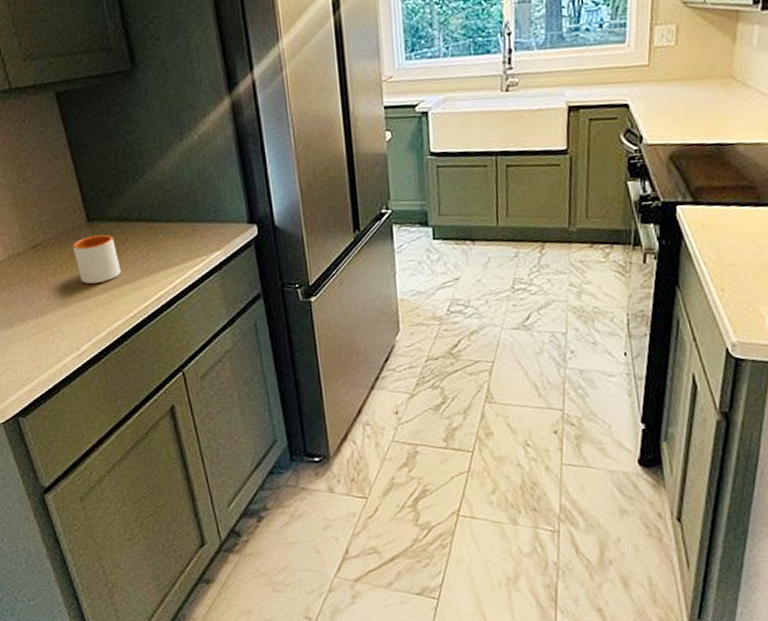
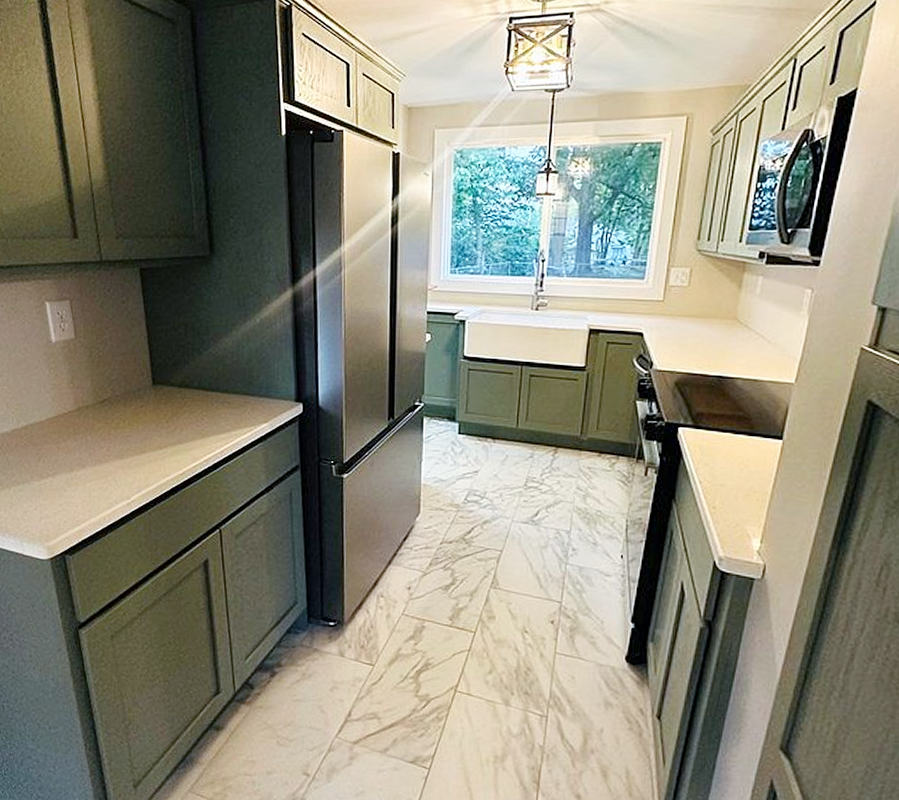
mug: present [72,234,121,284] -> none [136,397,176,440]

